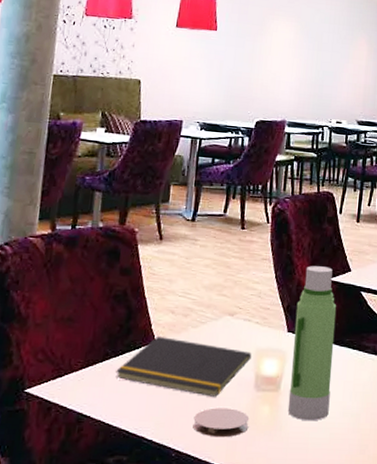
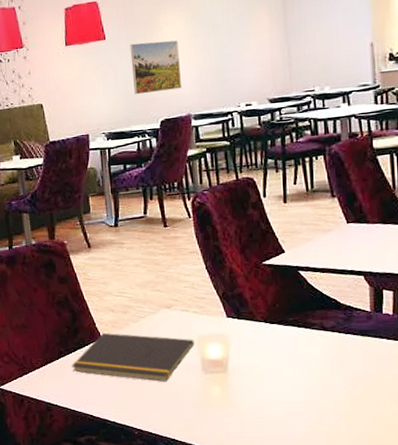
coaster: present [193,407,250,438] -> none [149,390,203,416]
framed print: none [235,40,285,94] -> present [130,40,181,95]
water bottle: present [287,266,337,421] -> none [232,251,282,397]

